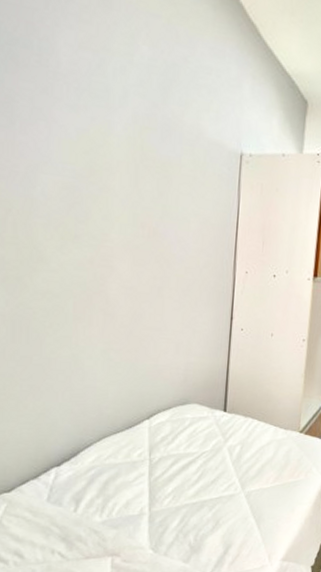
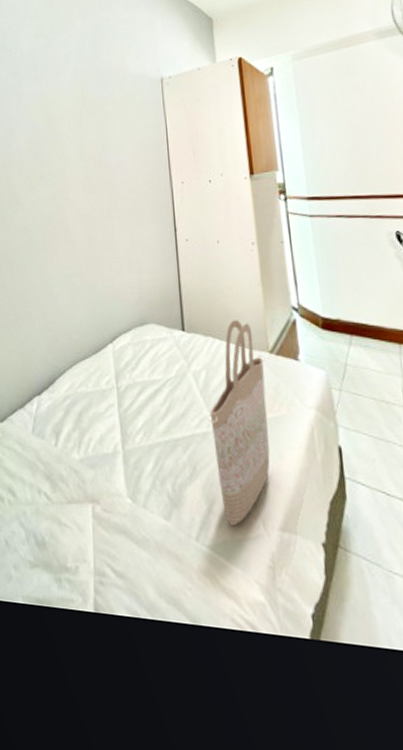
shopping bag: none [235,404,295,561] -> present [207,320,270,526]

